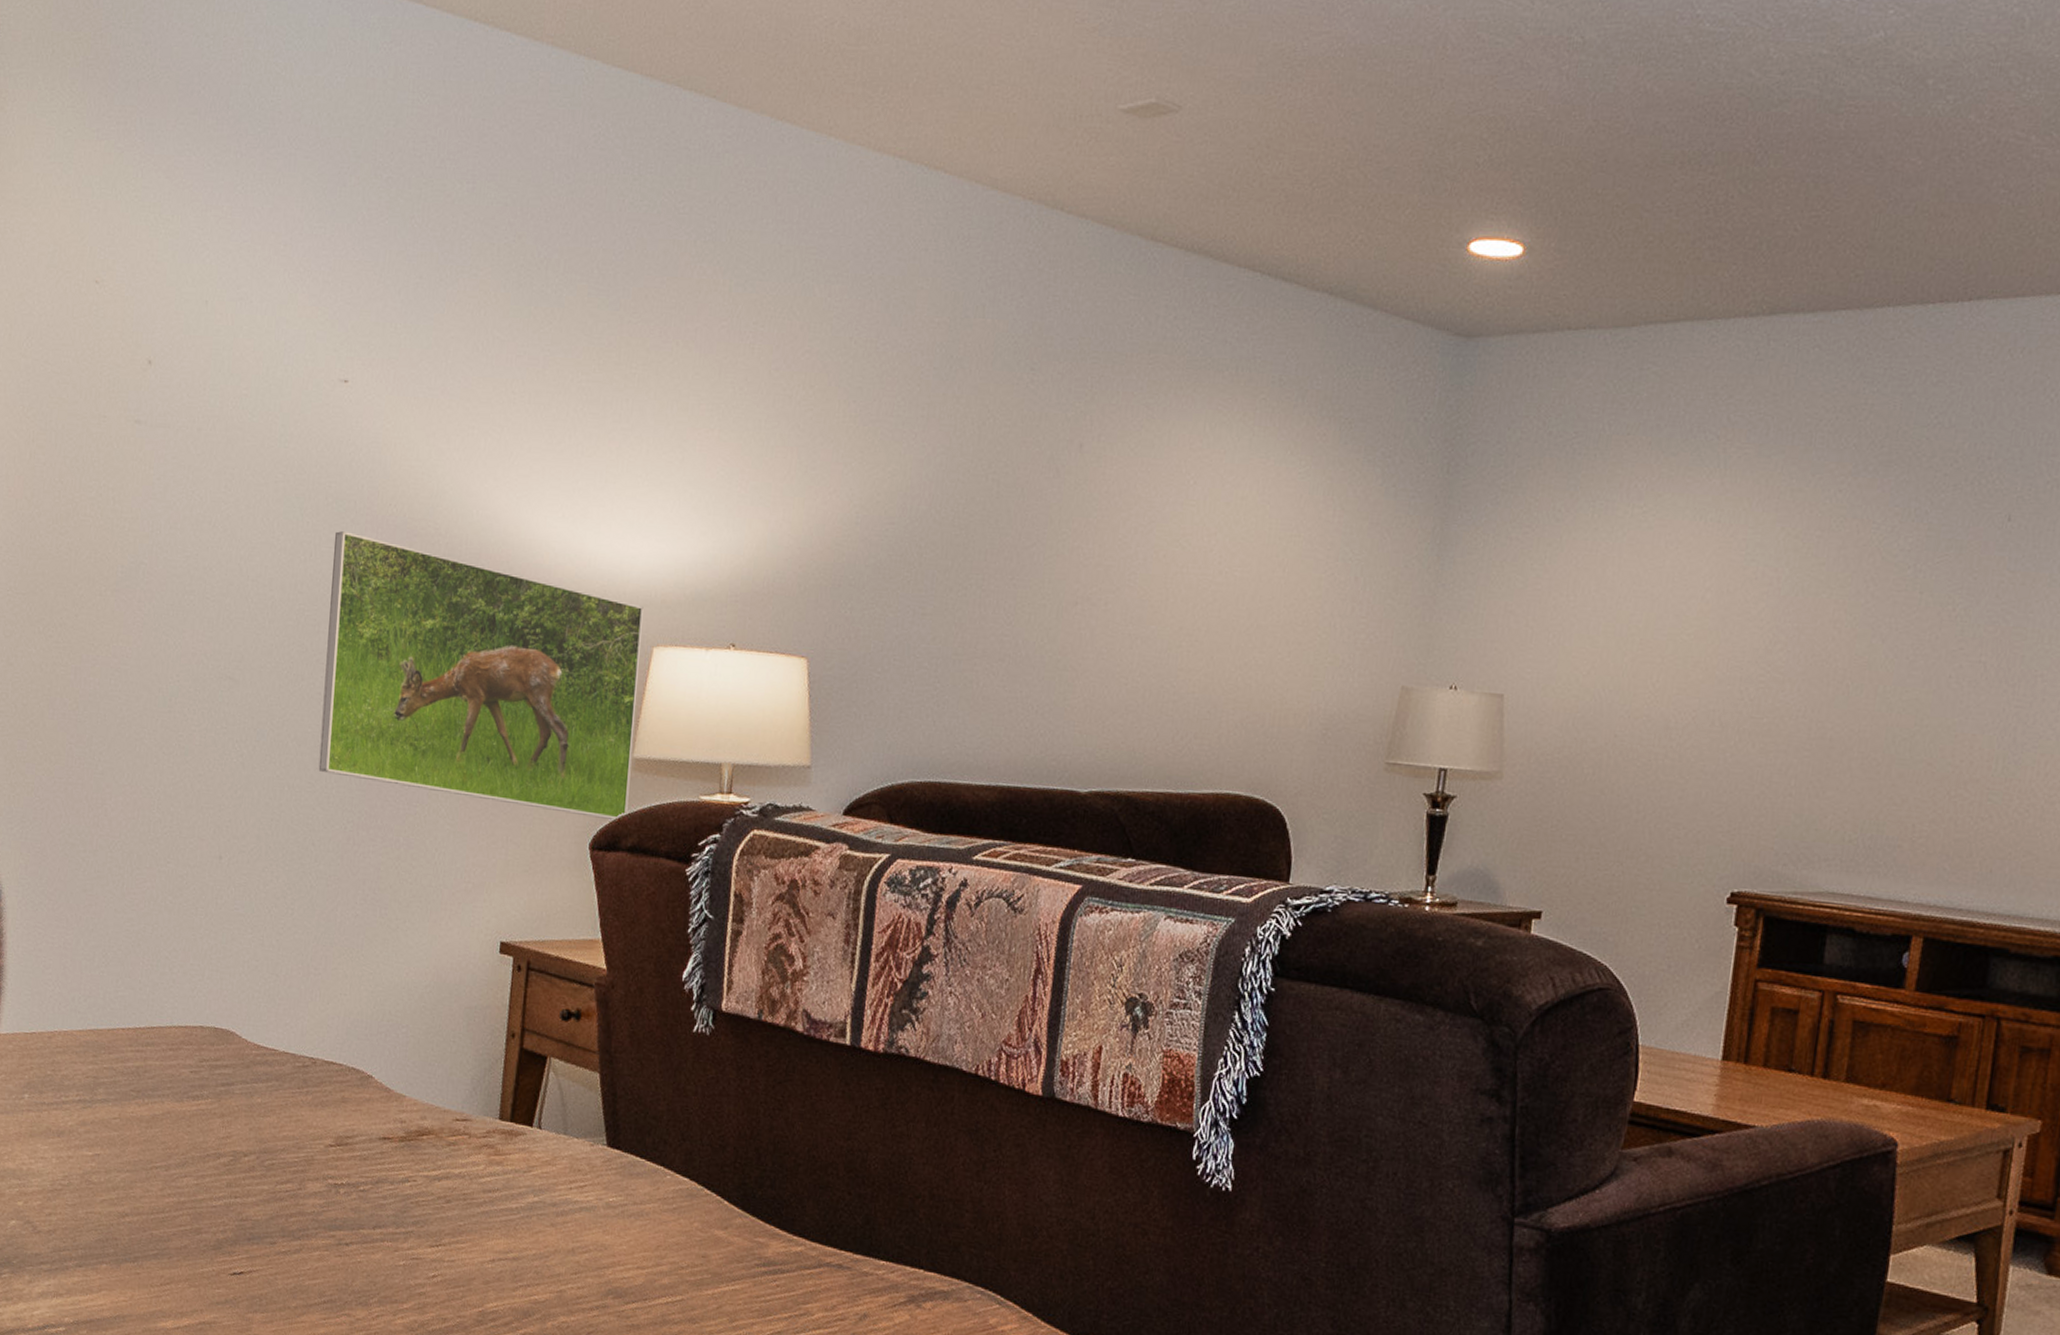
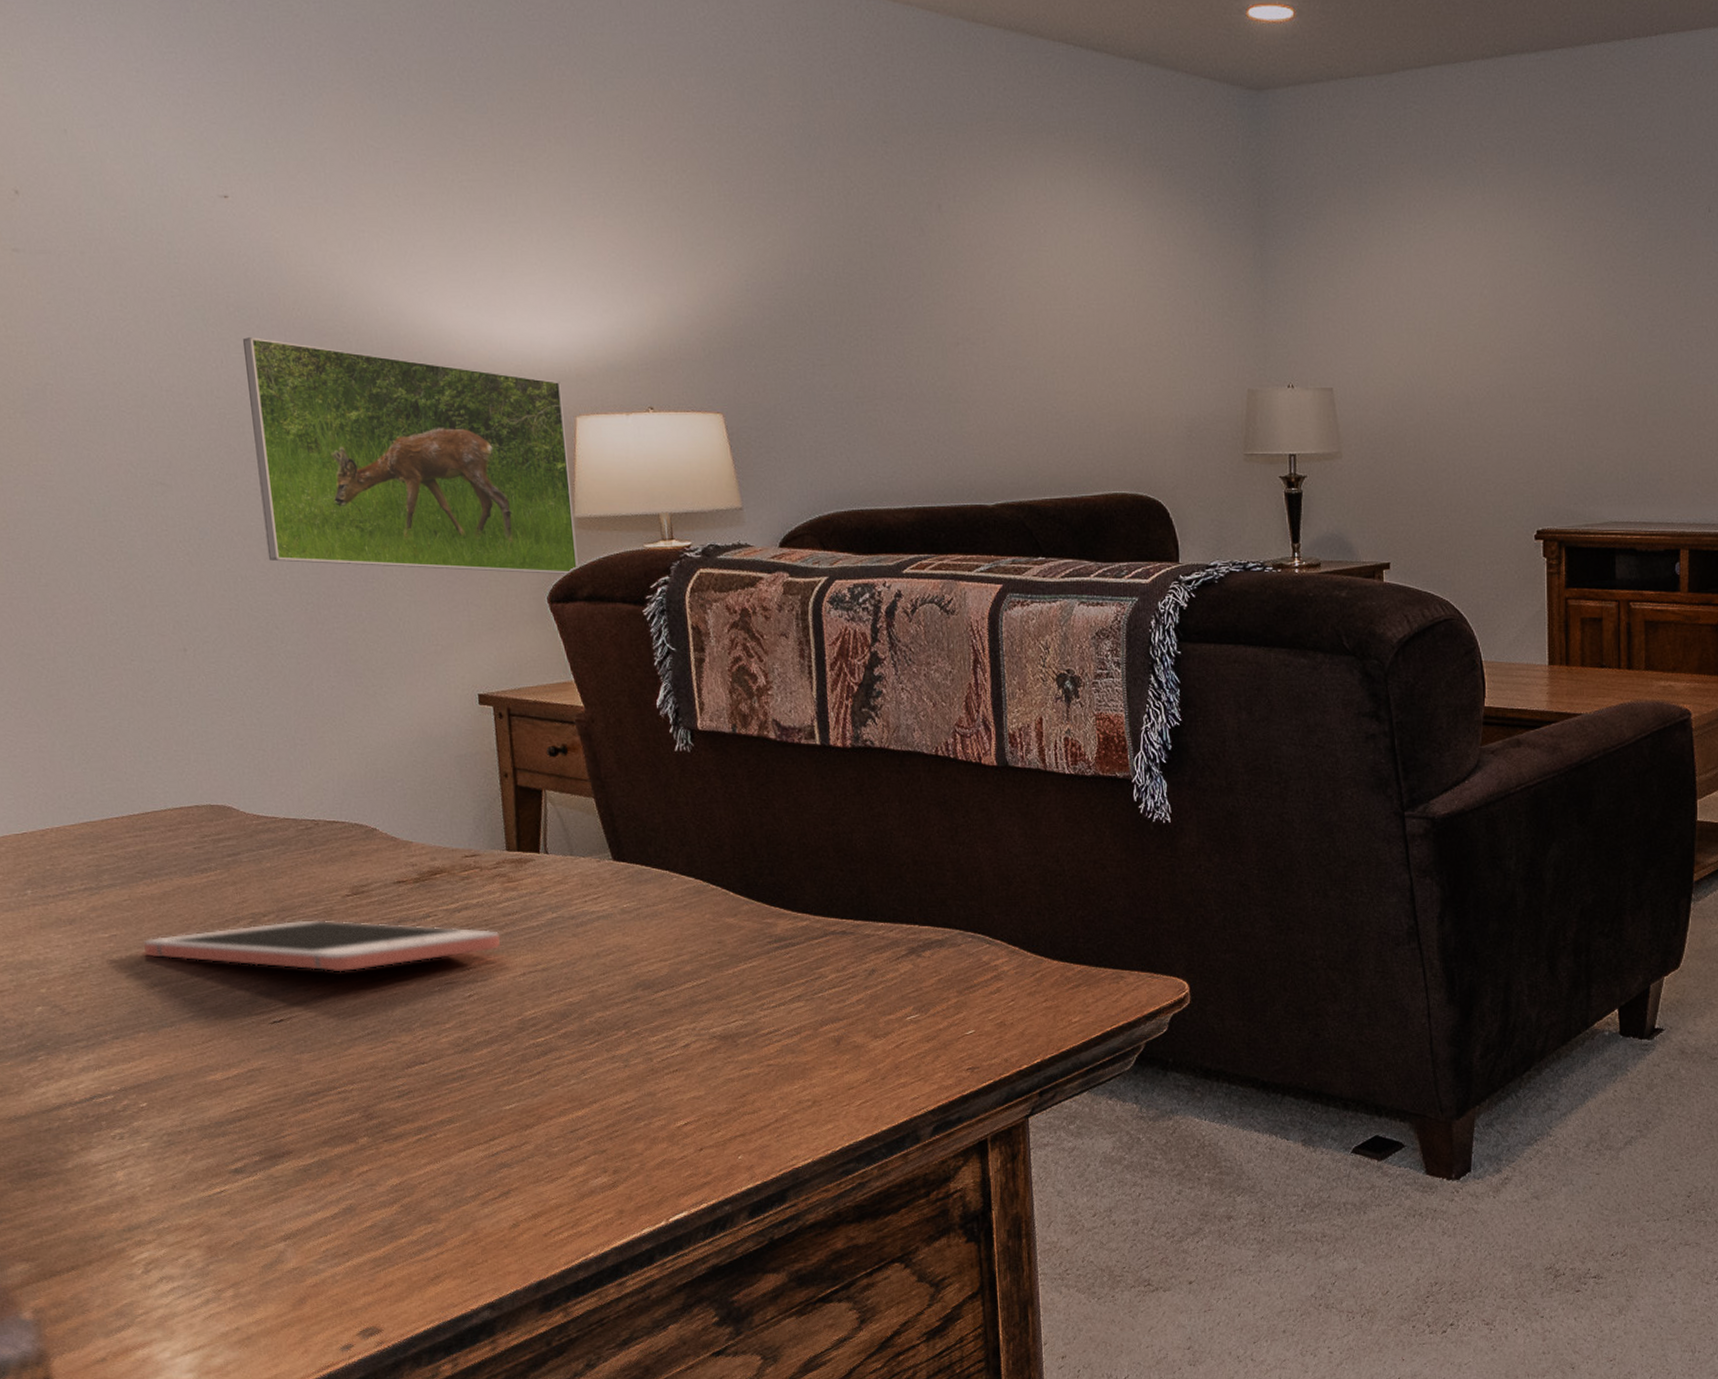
cell phone: none [123,1162,476,1230] -> present [144,920,501,972]

